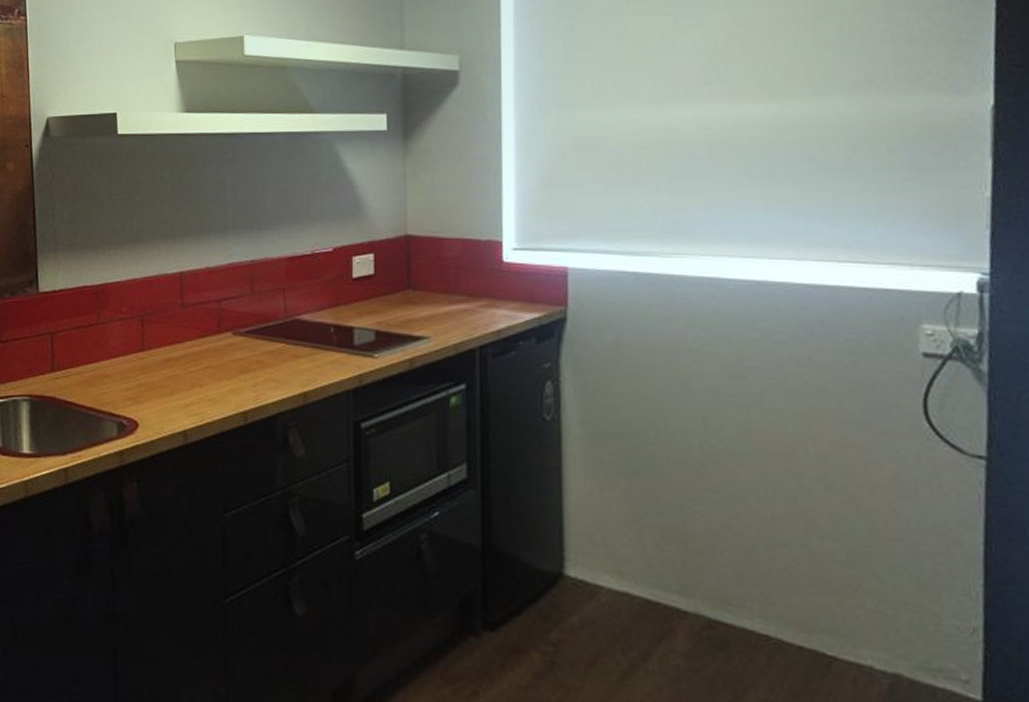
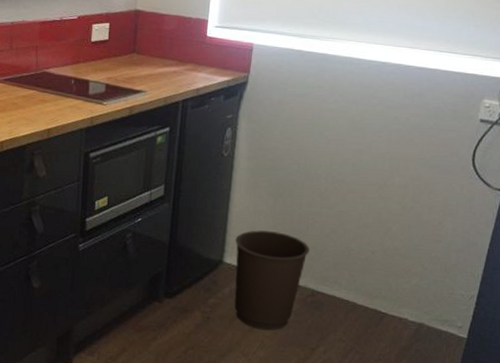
trash can: none [578,525,694,684] -> present [234,229,310,330]

